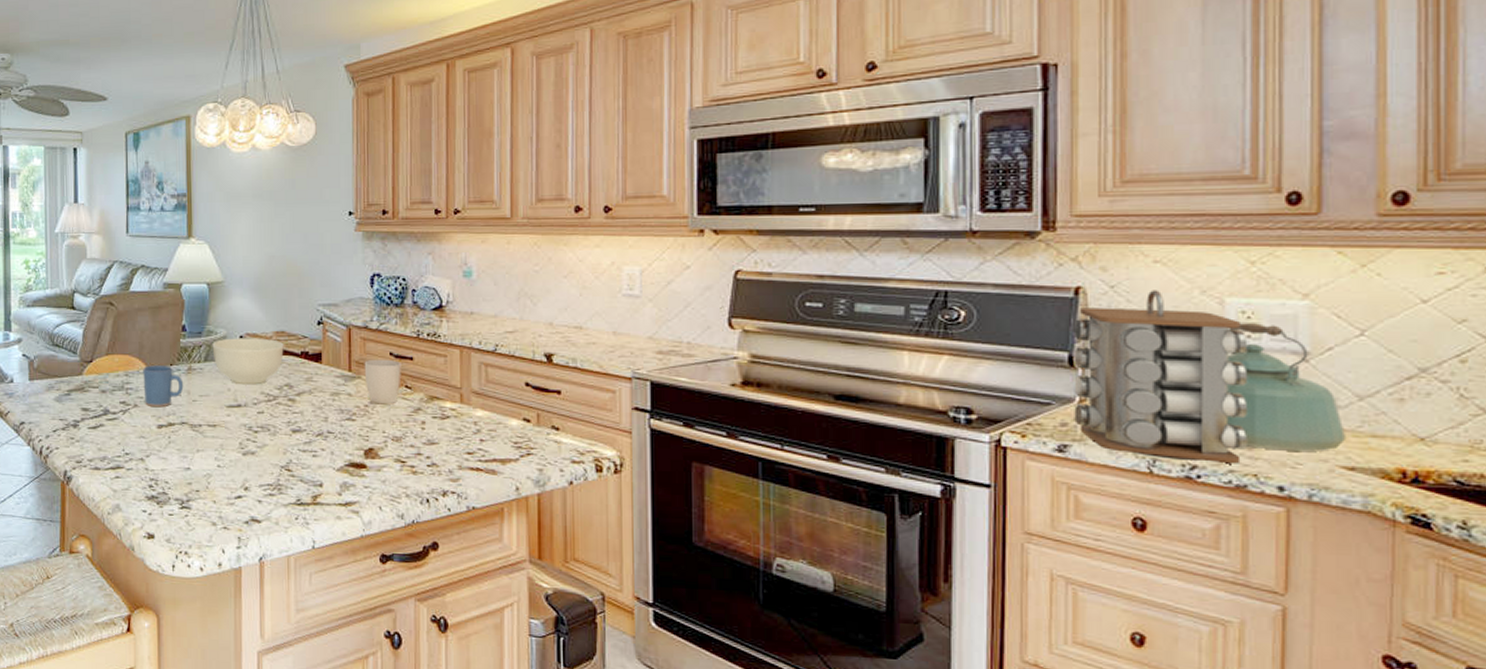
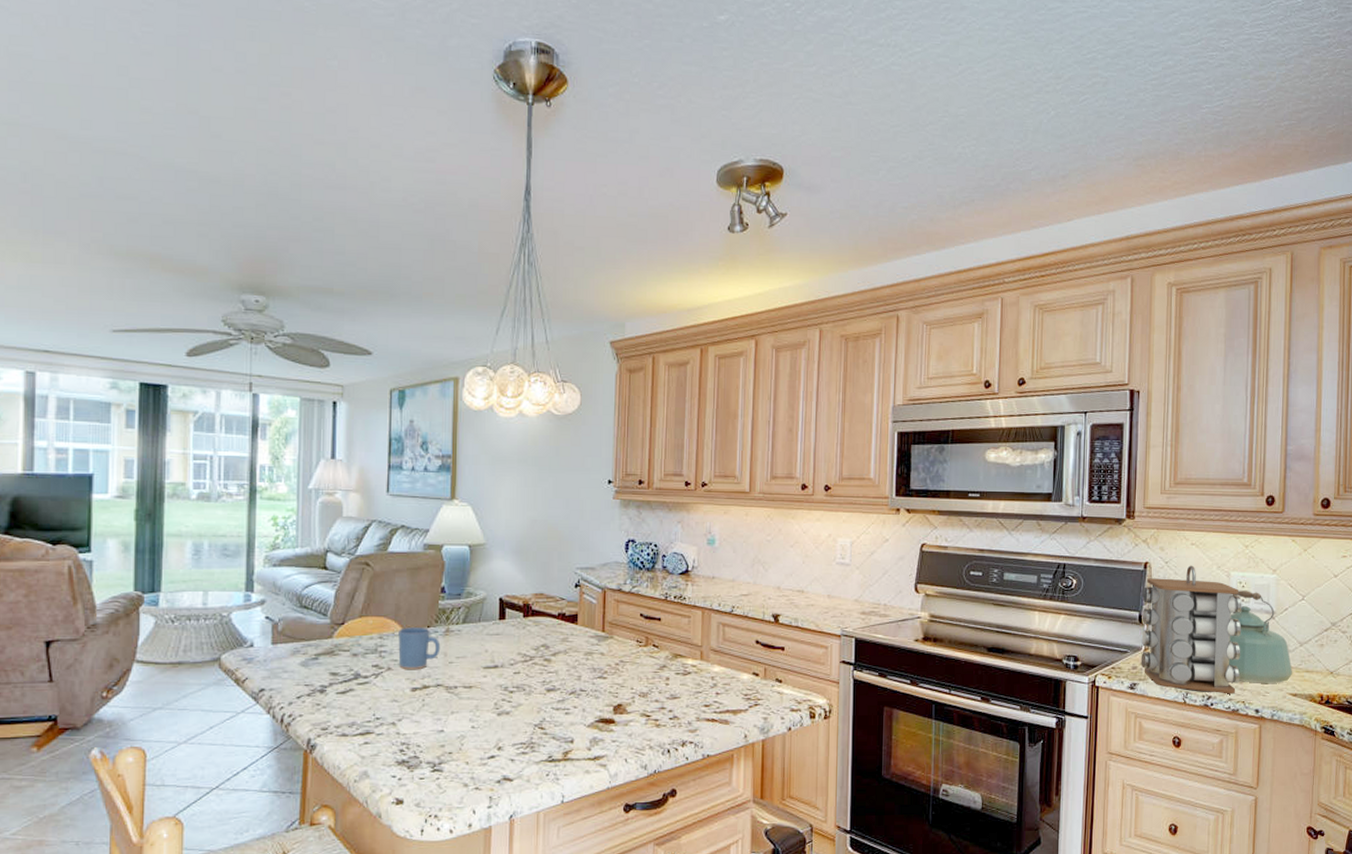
bowl: present [212,338,284,385] -> none [471,600,542,646]
cup: present [364,359,402,405] -> none [616,620,650,663]

